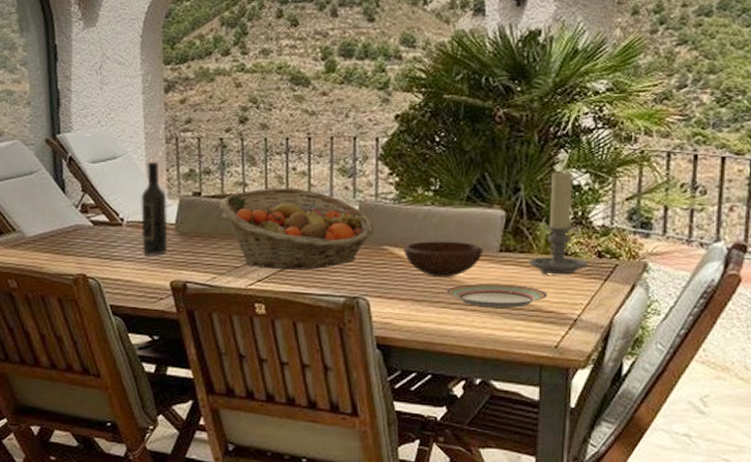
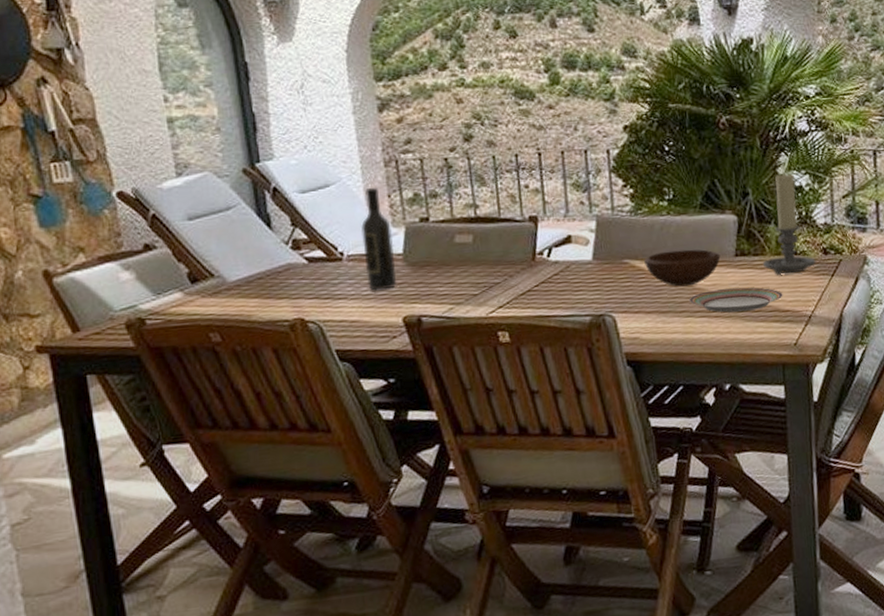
fruit basket: present [219,187,374,270] -> none [450,206,614,294]

